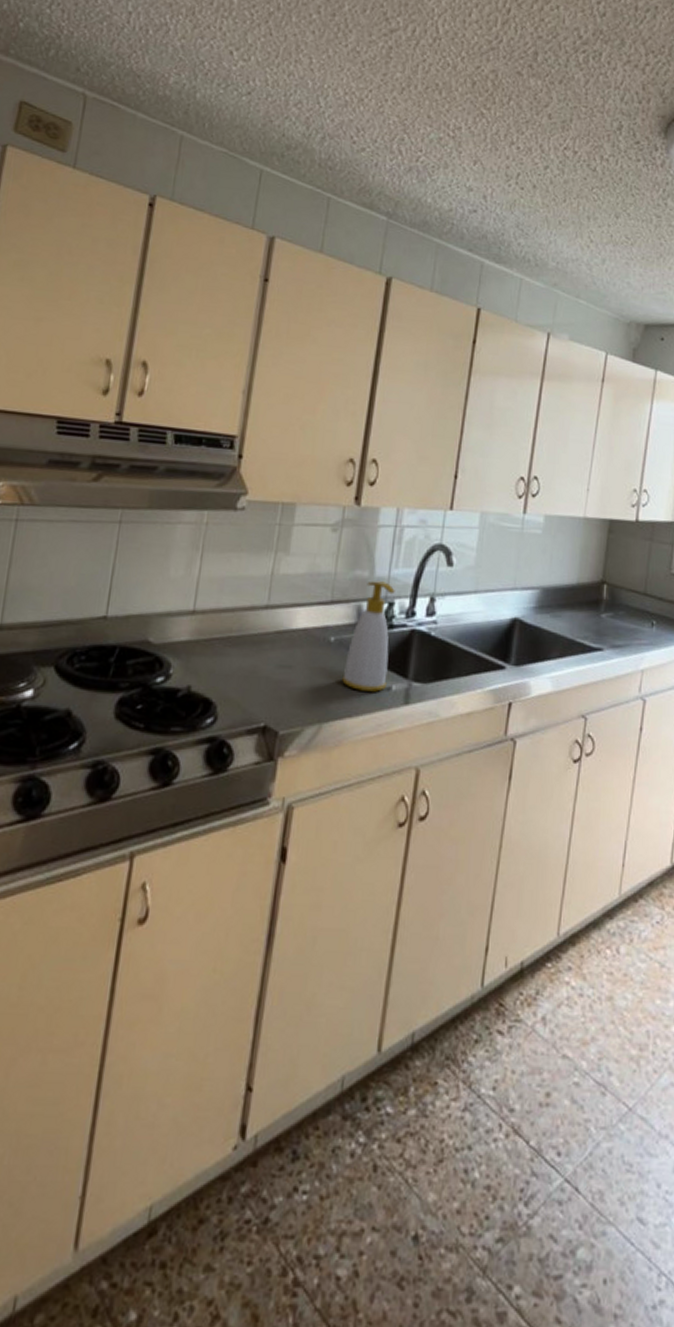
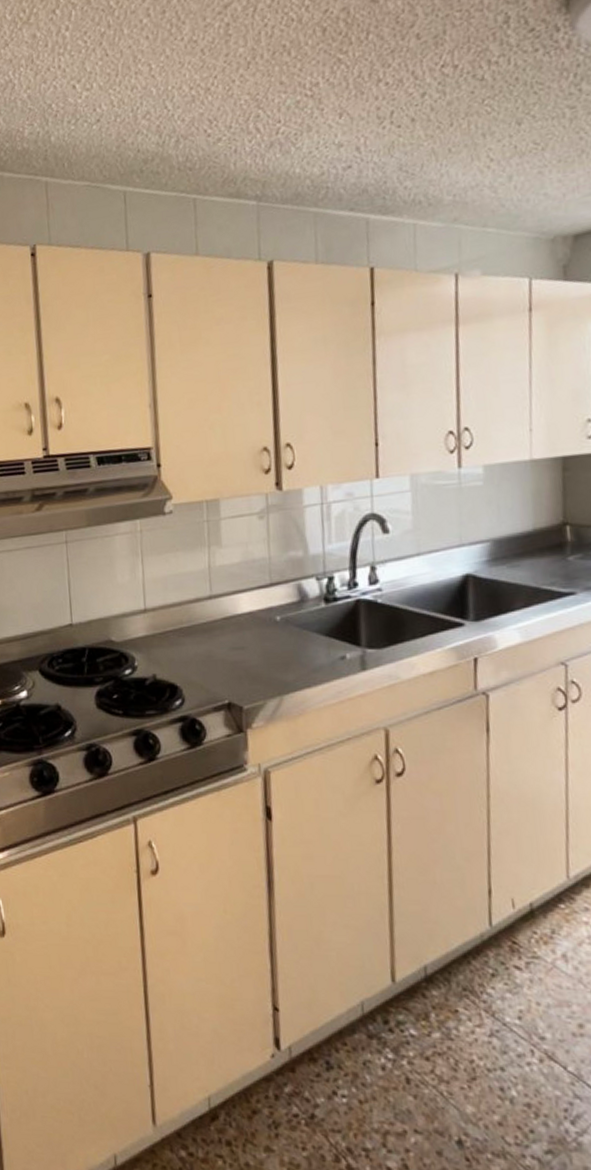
soap bottle: present [342,581,395,692] -> none [294,558,340,663]

